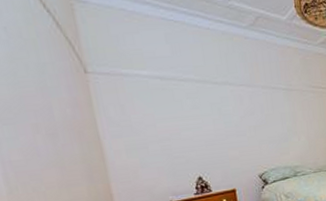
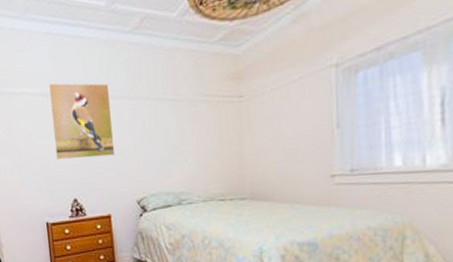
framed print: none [165,67,238,142] -> present [48,82,116,161]

